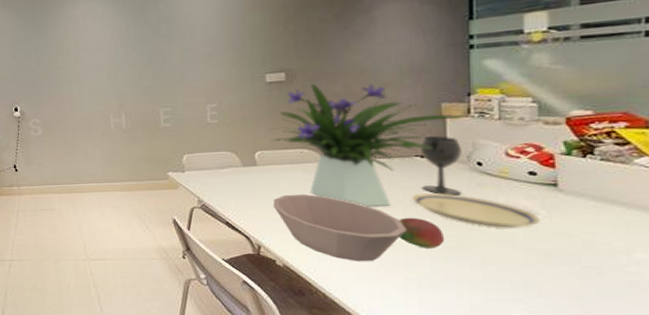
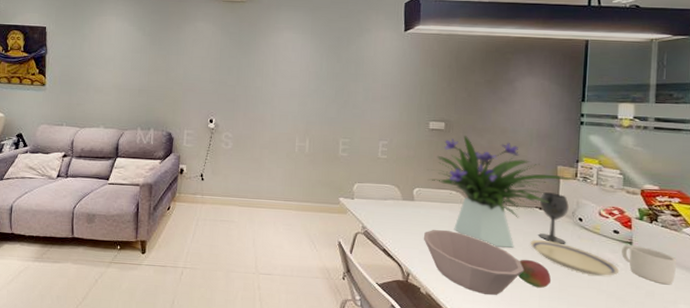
mug: none [543,187,628,231] -> present [622,245,677,285]

